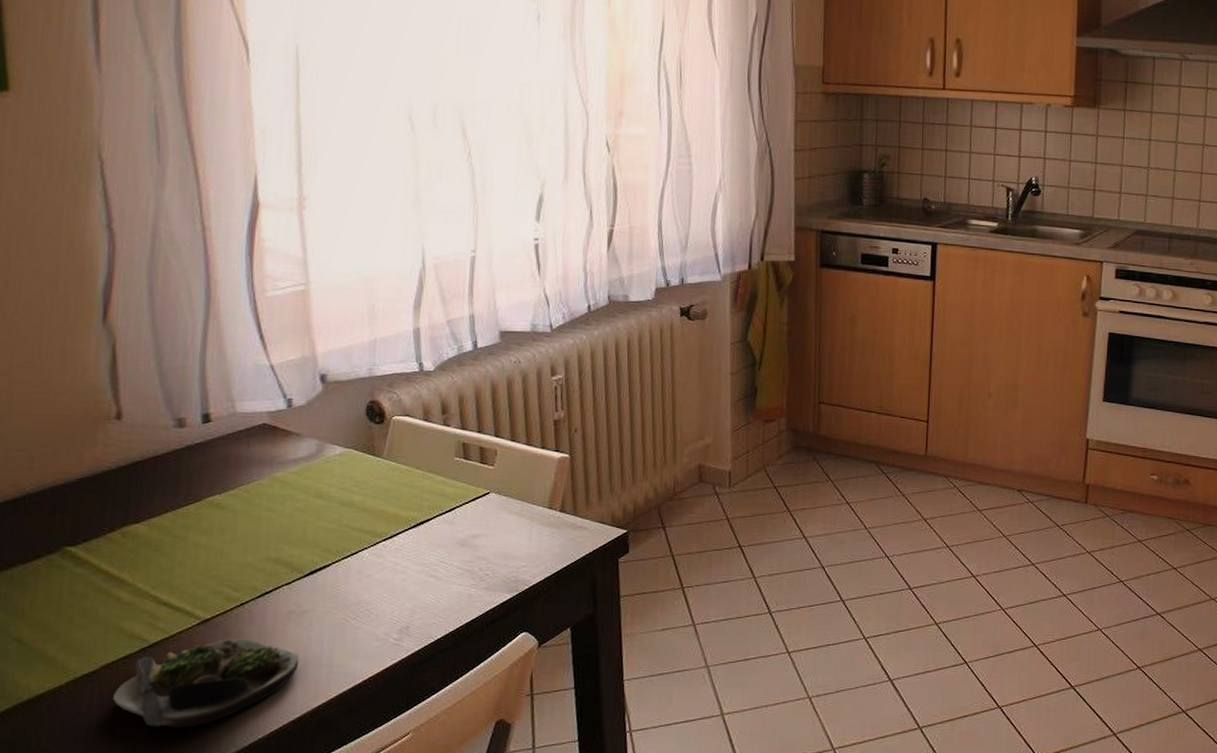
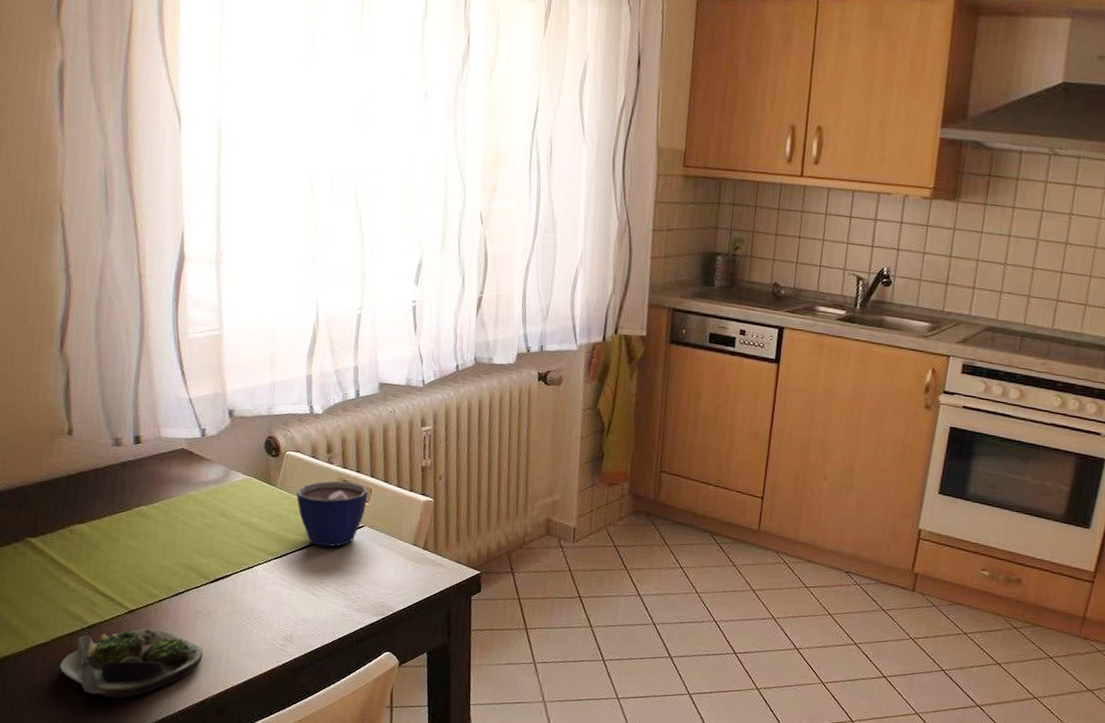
cup: none [407,444,492,521] -> present [296,480,368,547]

